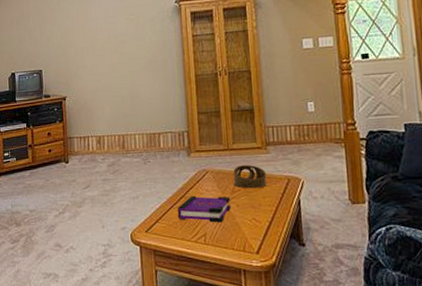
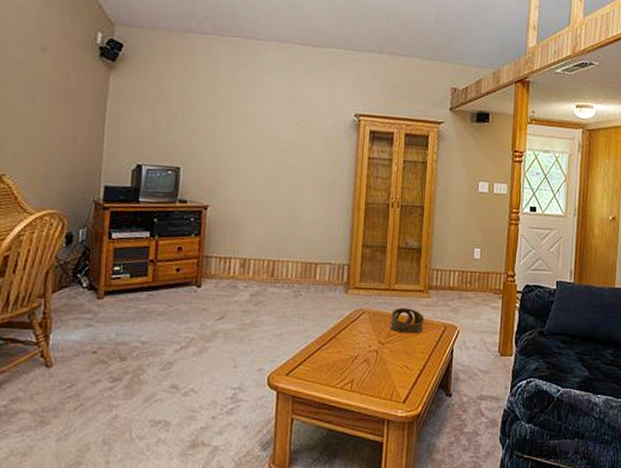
board game: present [177,195,231,223] -> none [325,337,384,369]

